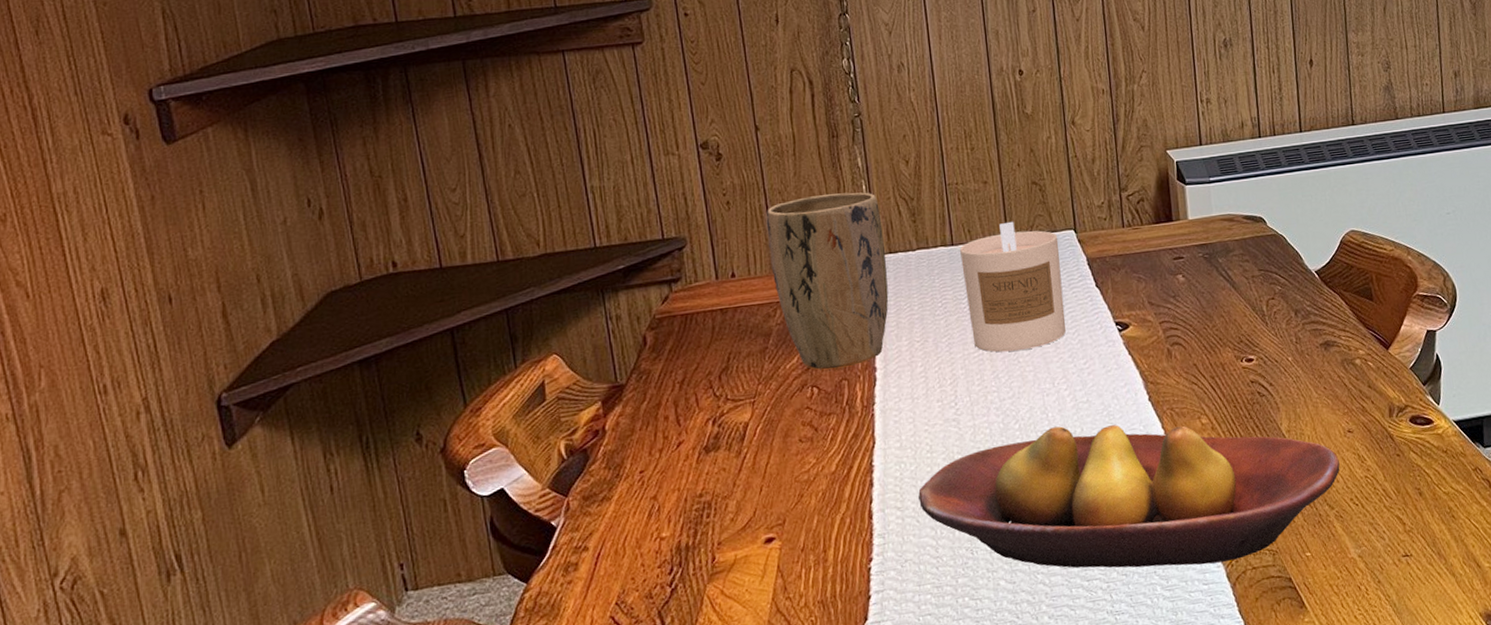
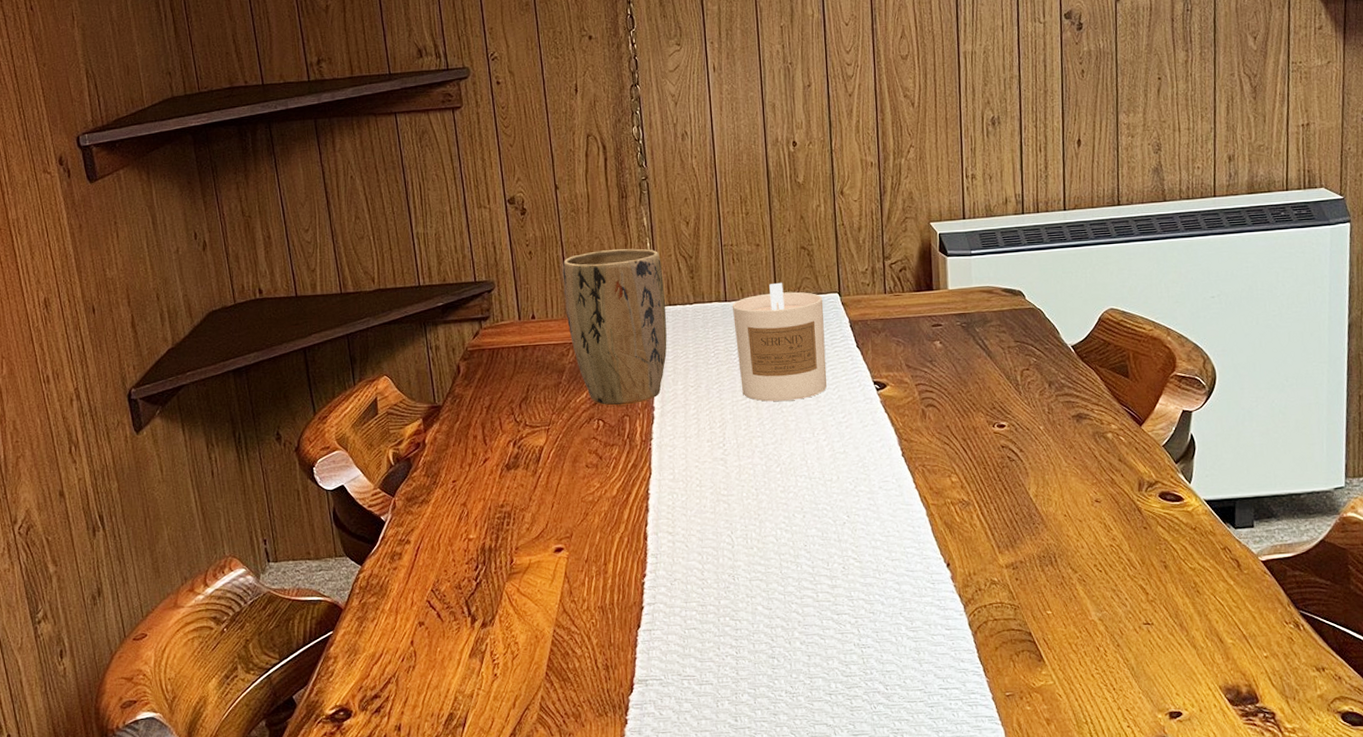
fruit bowl: present [918,425,1340,568] -> none [687,473,1086,612]

